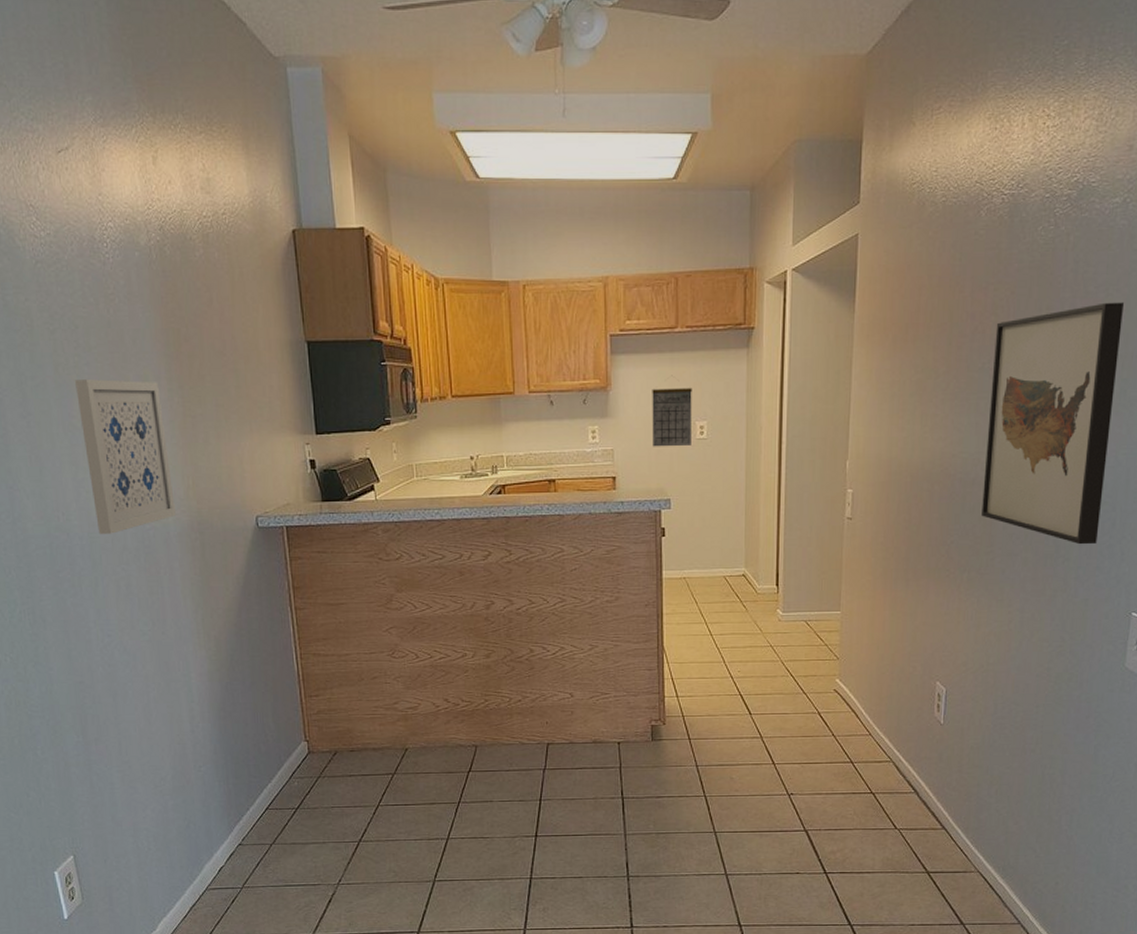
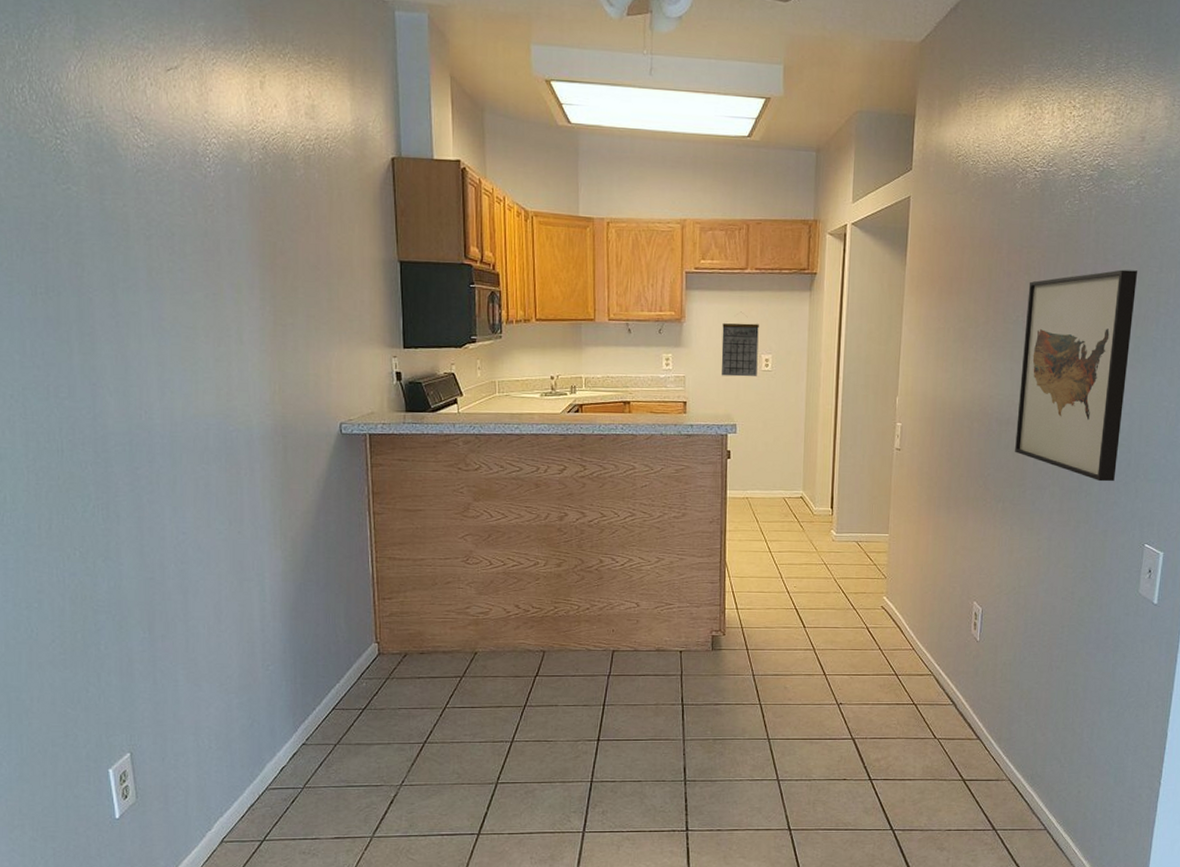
wall art: present [74,379,177,534] -> none [167,284,261,434]

